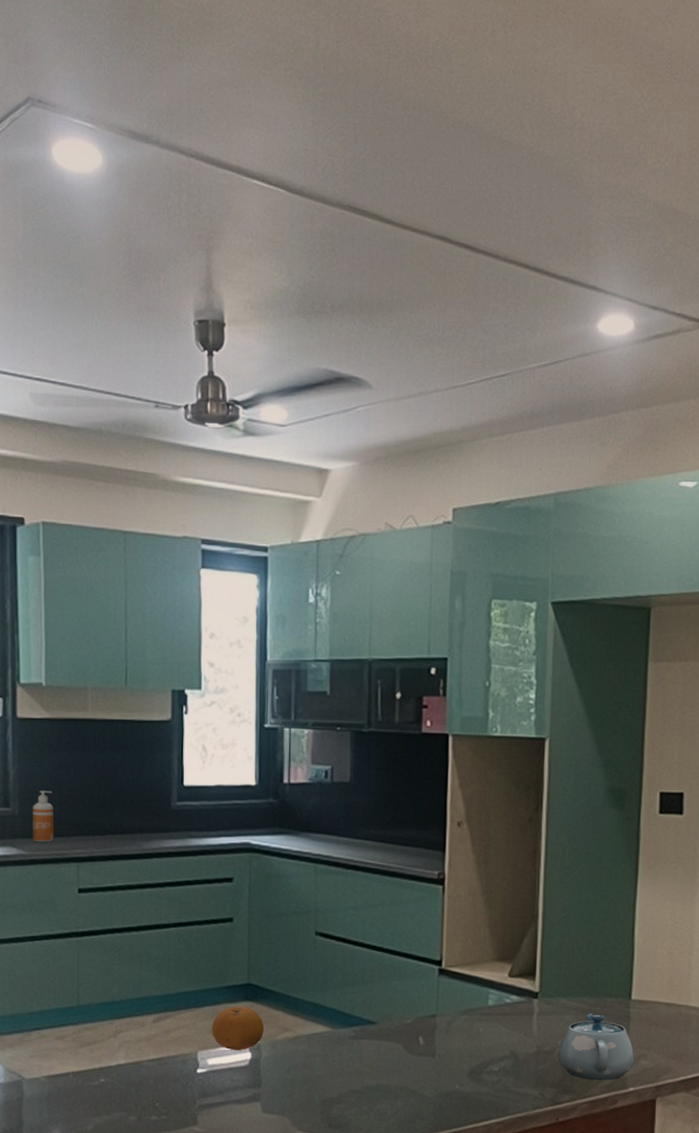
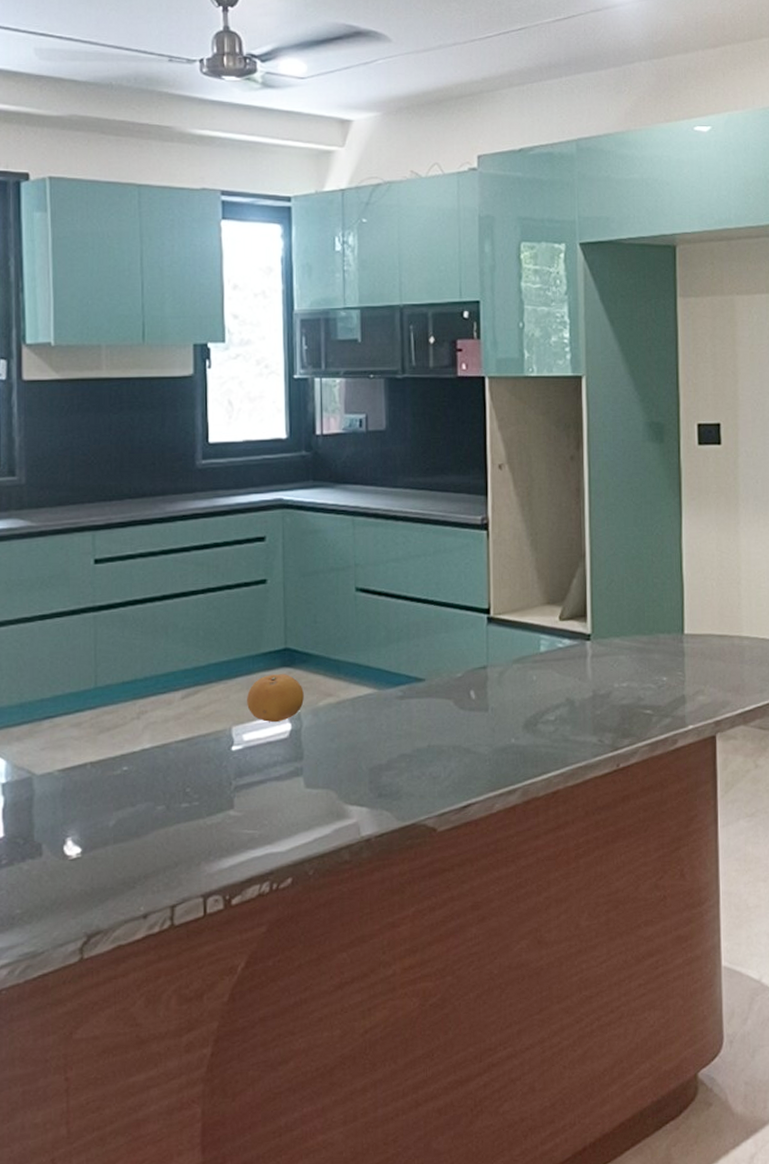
soap dispenser: present [32,790,55,843] -> none [40,456,67,512]
teapot: present [557,1013,635,1080] -> none [614,651,692,721]

